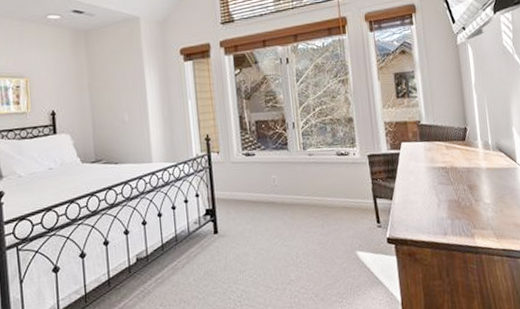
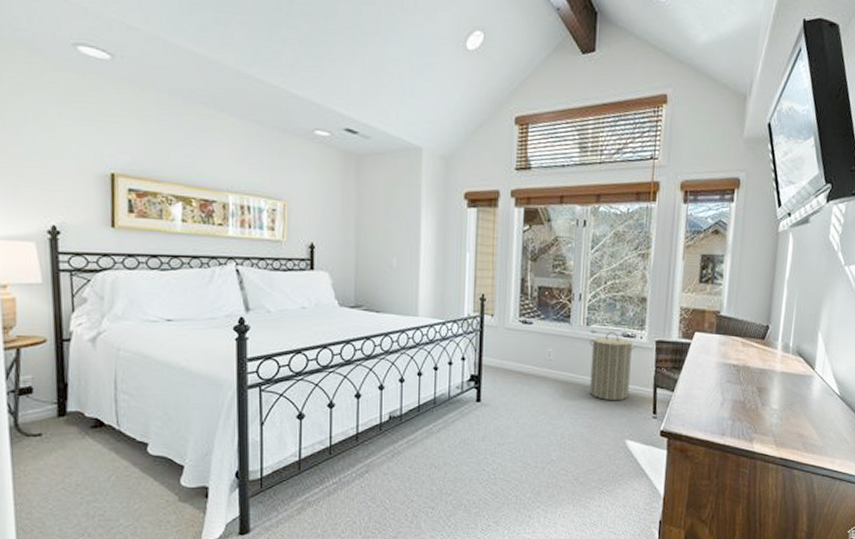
laundry hamper: none [307,152,352,217] -> present [588,332,637,401]

